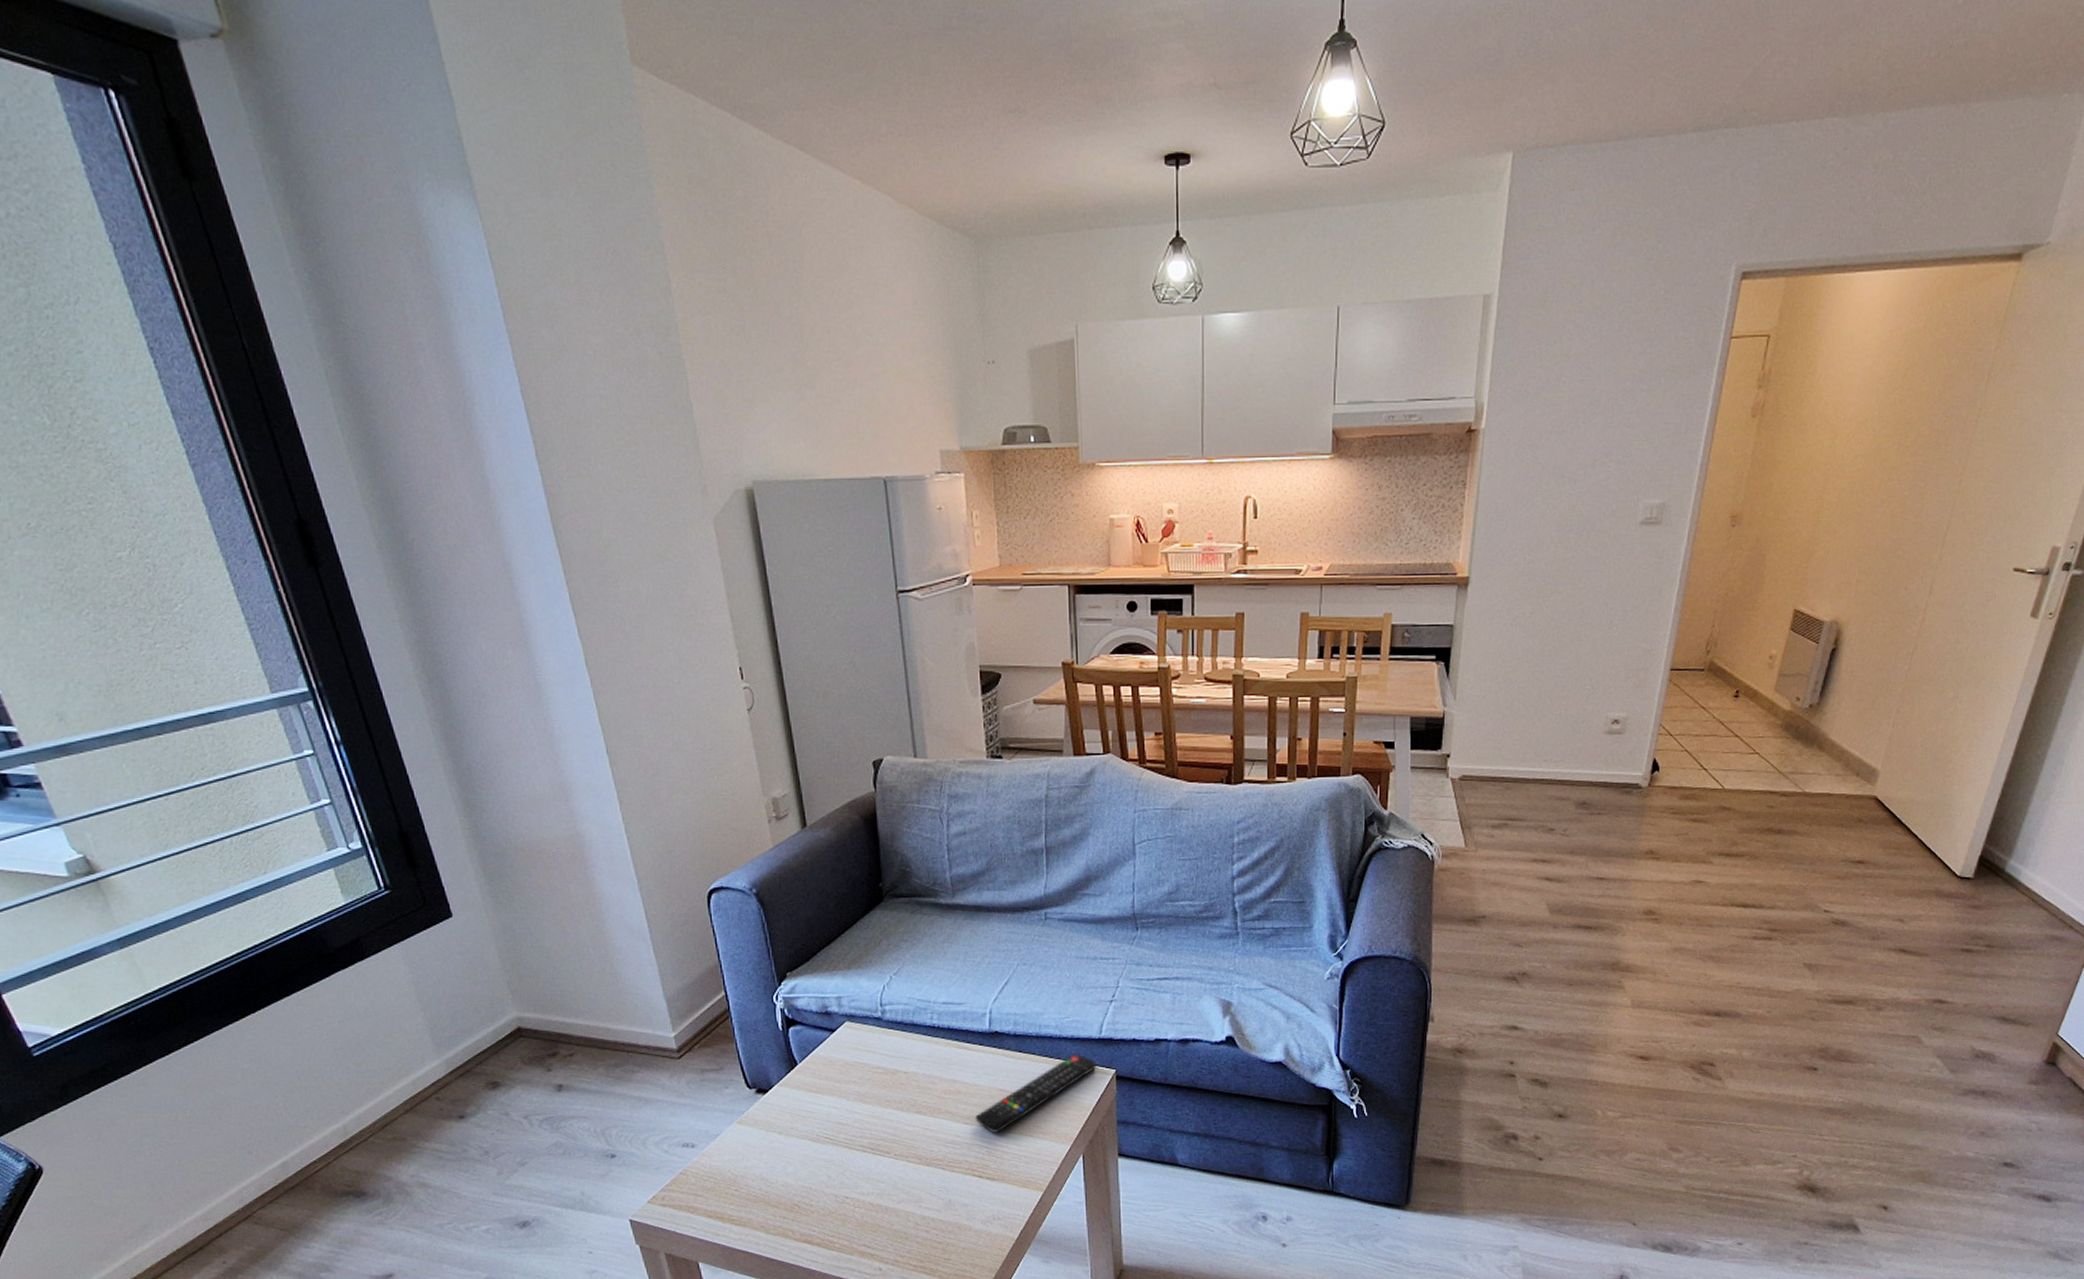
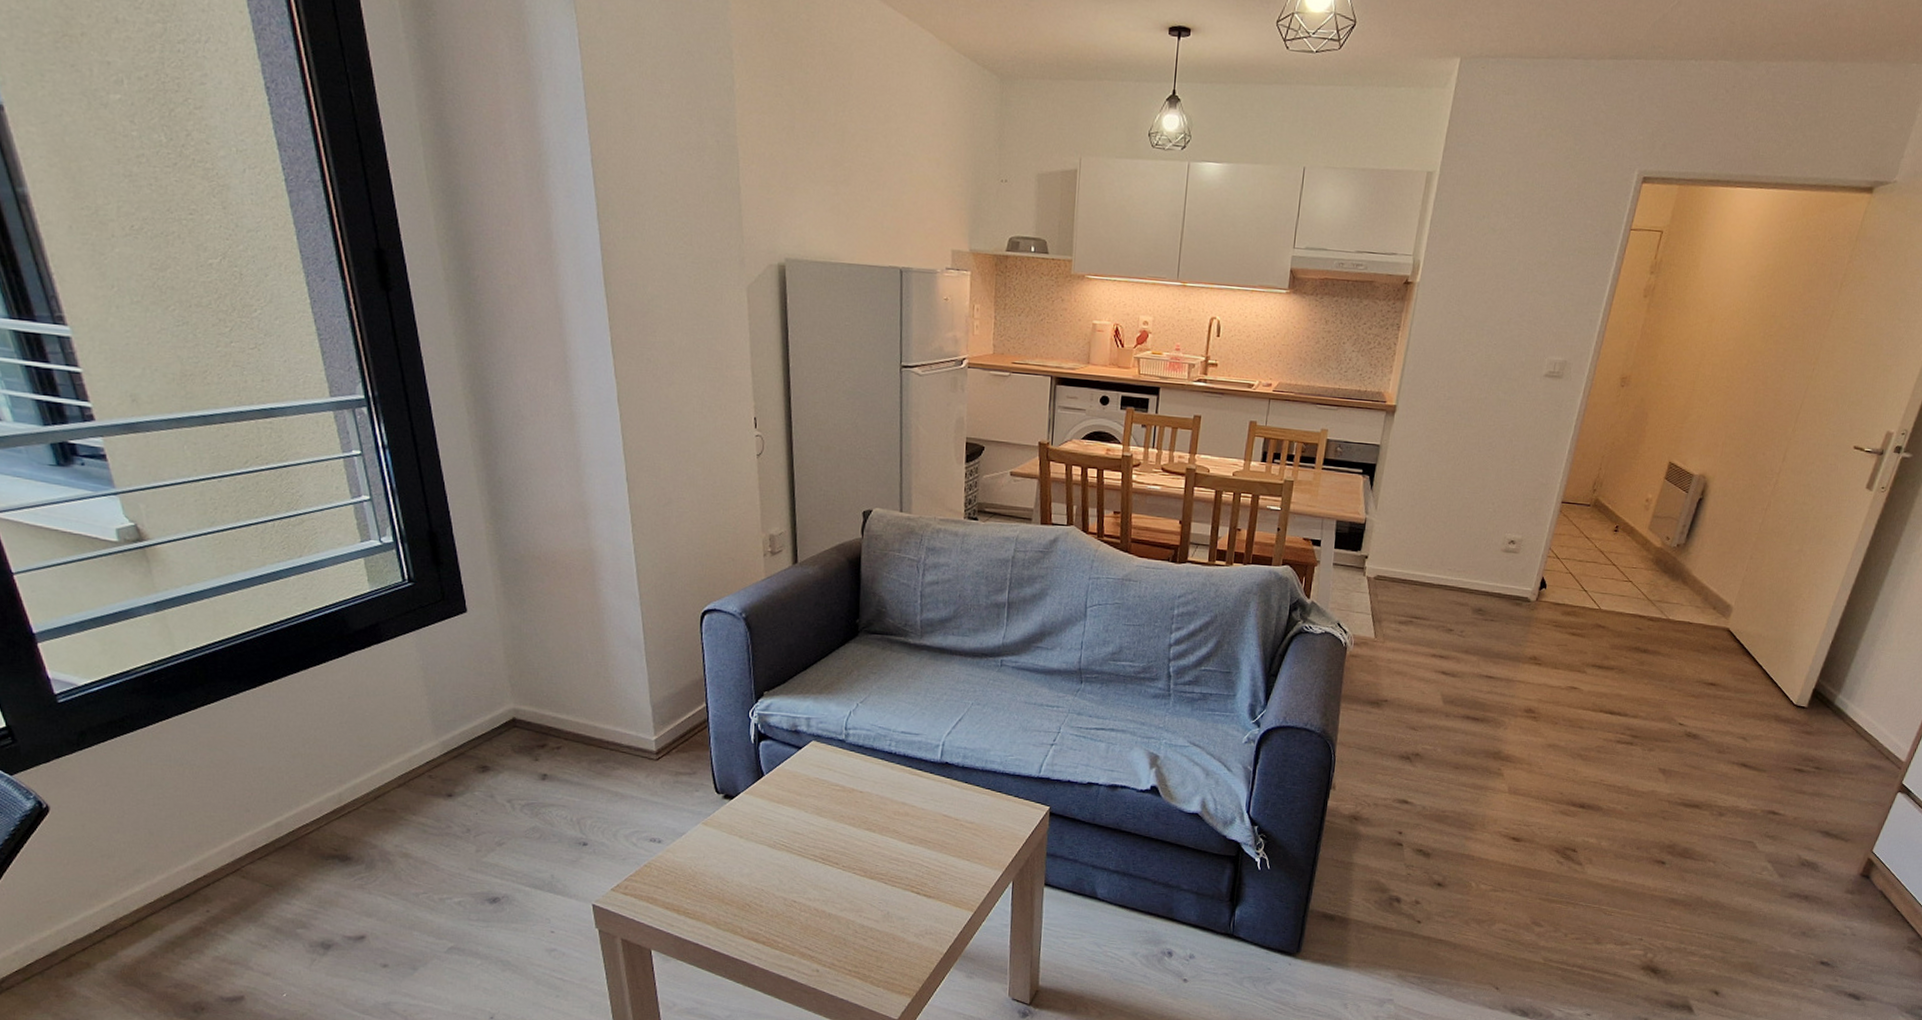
remote control: present [974,1053,1097,1133] -> none [919,788,1034,854]

